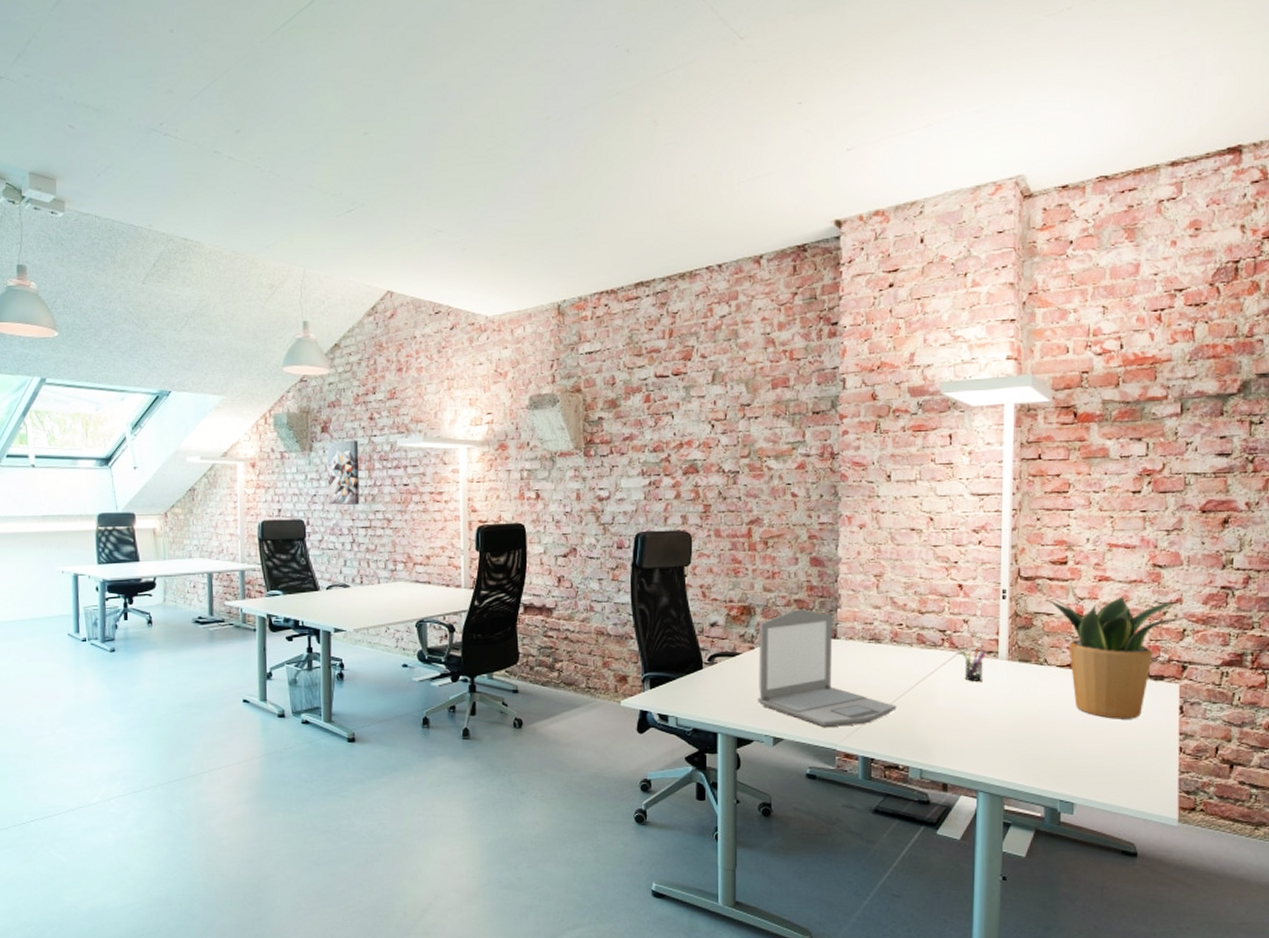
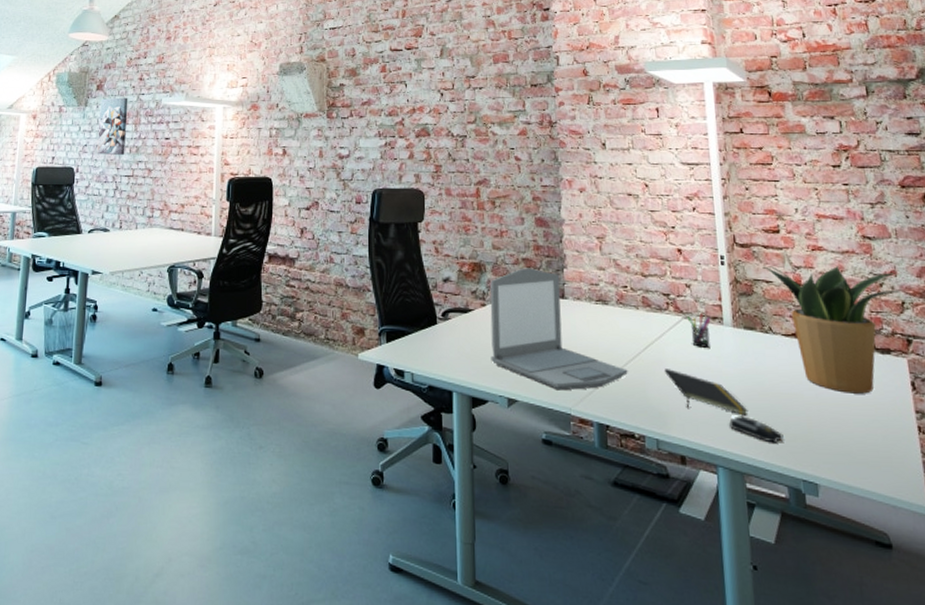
notepad: none [933,703,1014,744] -> present [664,369,748,416]
computer mouse: none [993,744,1046,768] -> present [728,415,784,443]

